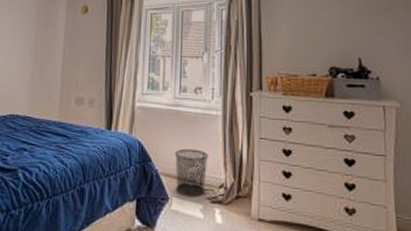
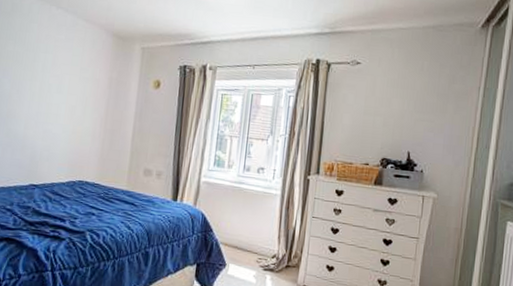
waste bin: present [175,148,209,197] -> none [233,222,265,265]

